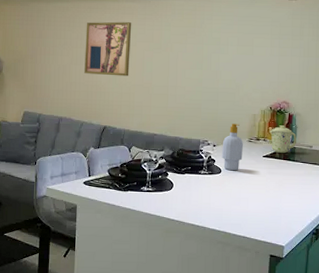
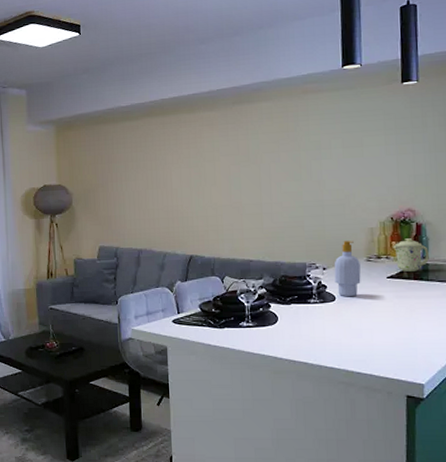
wall art: present [84,21,132,77] -> none [160,134,214,199]

